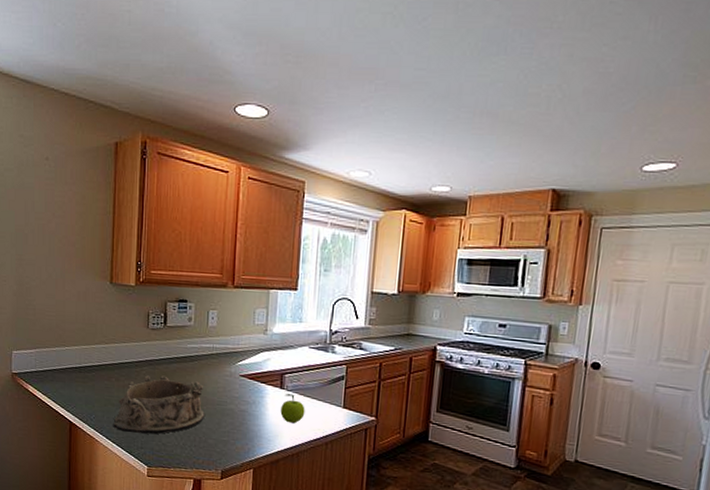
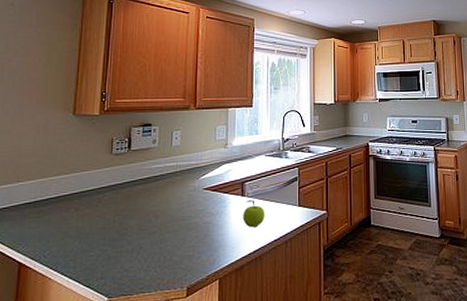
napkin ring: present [113,375,205,435] -> none [70,199,169,264]

